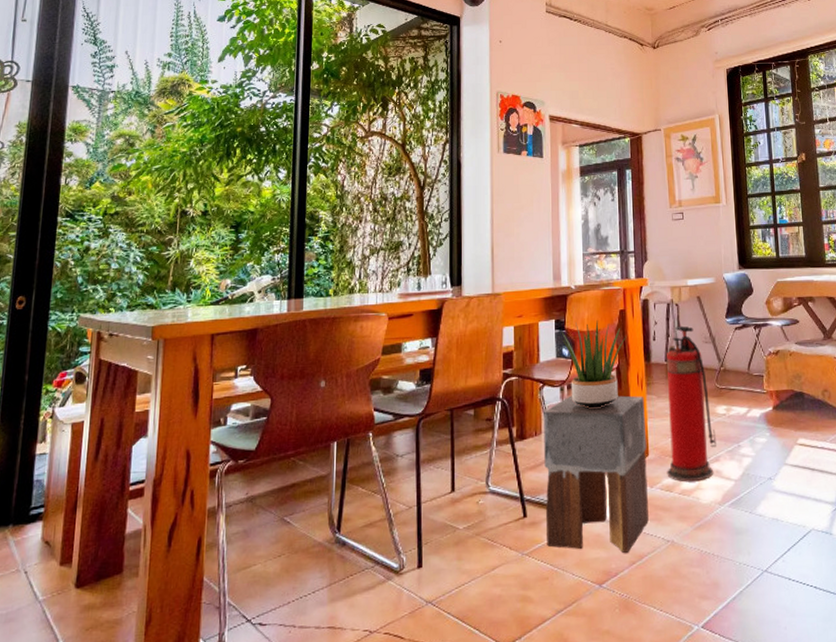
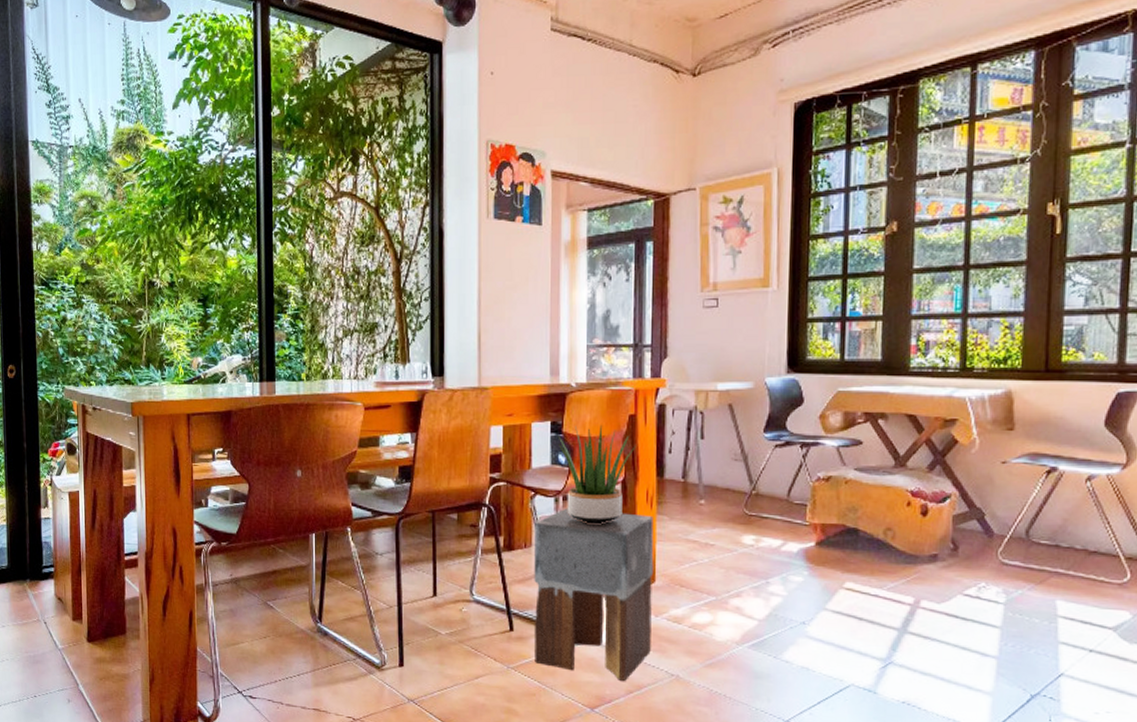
fire extinguisher: present [667,325,716,482] -> none [676,438,739,617]

